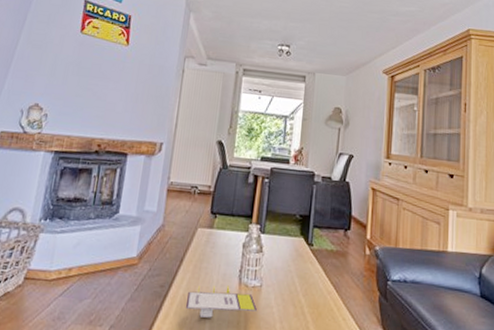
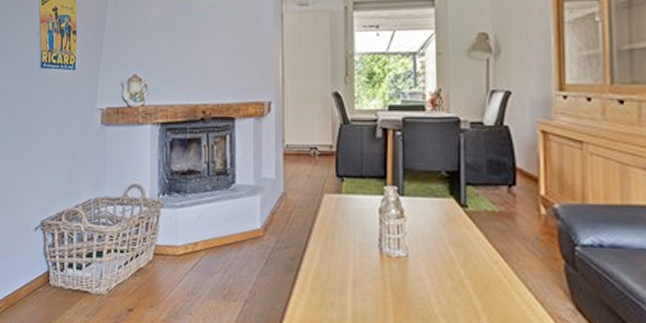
board game: present [186,285,257,318] -> none [323,256,405,292]

